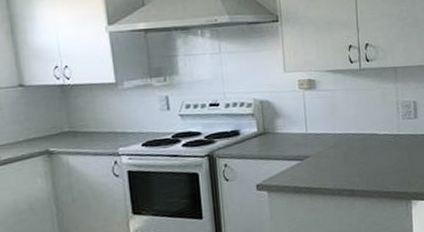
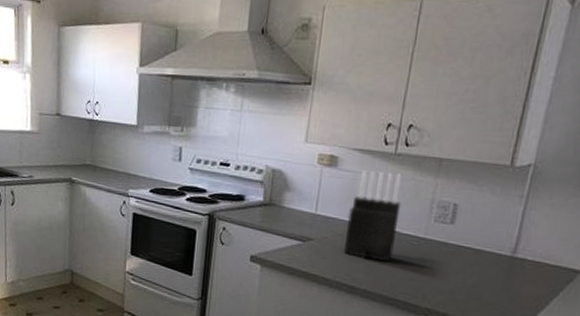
knife block: none [334,85,378,164] -> present [344,170,402,262]

